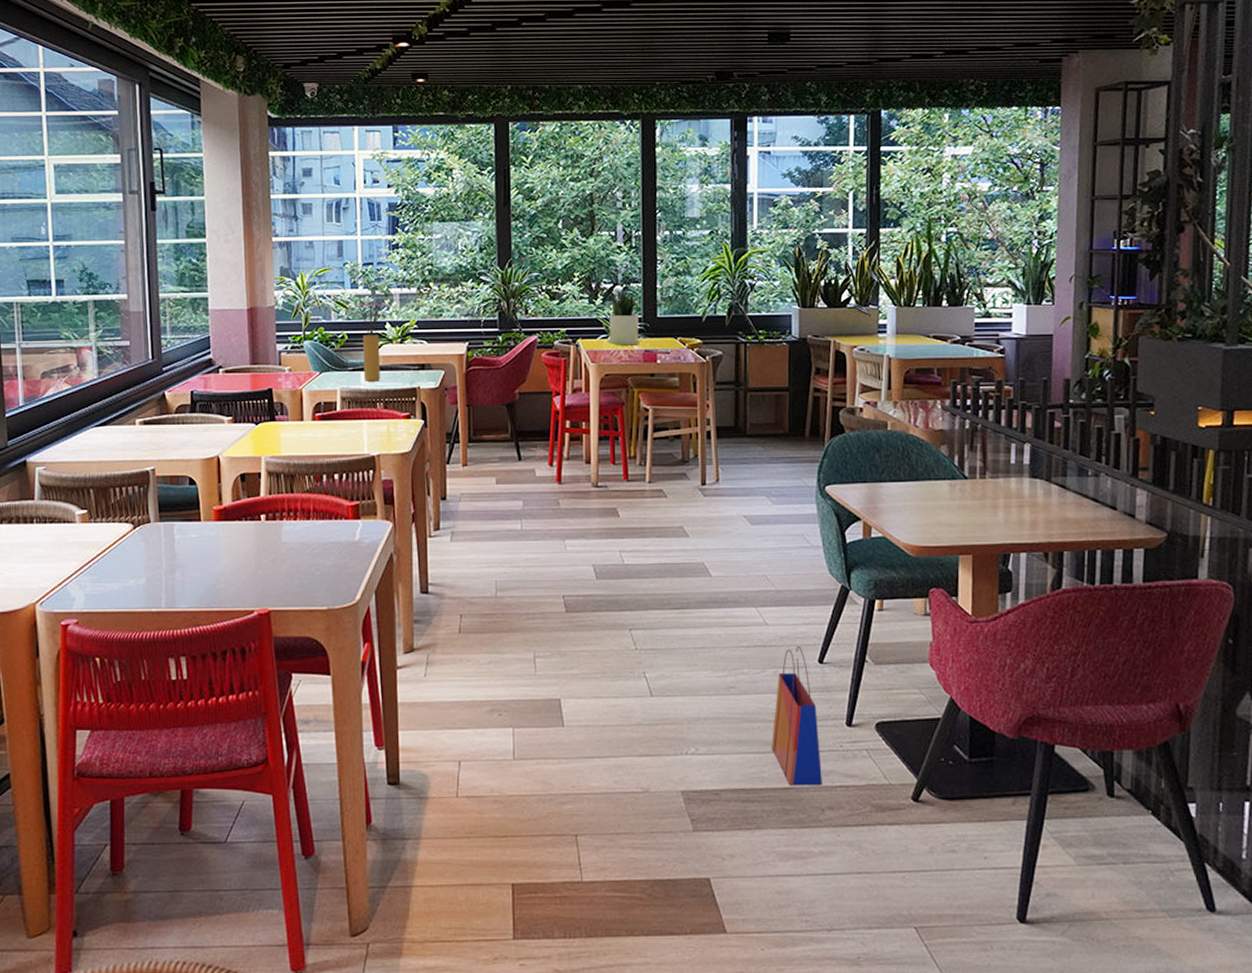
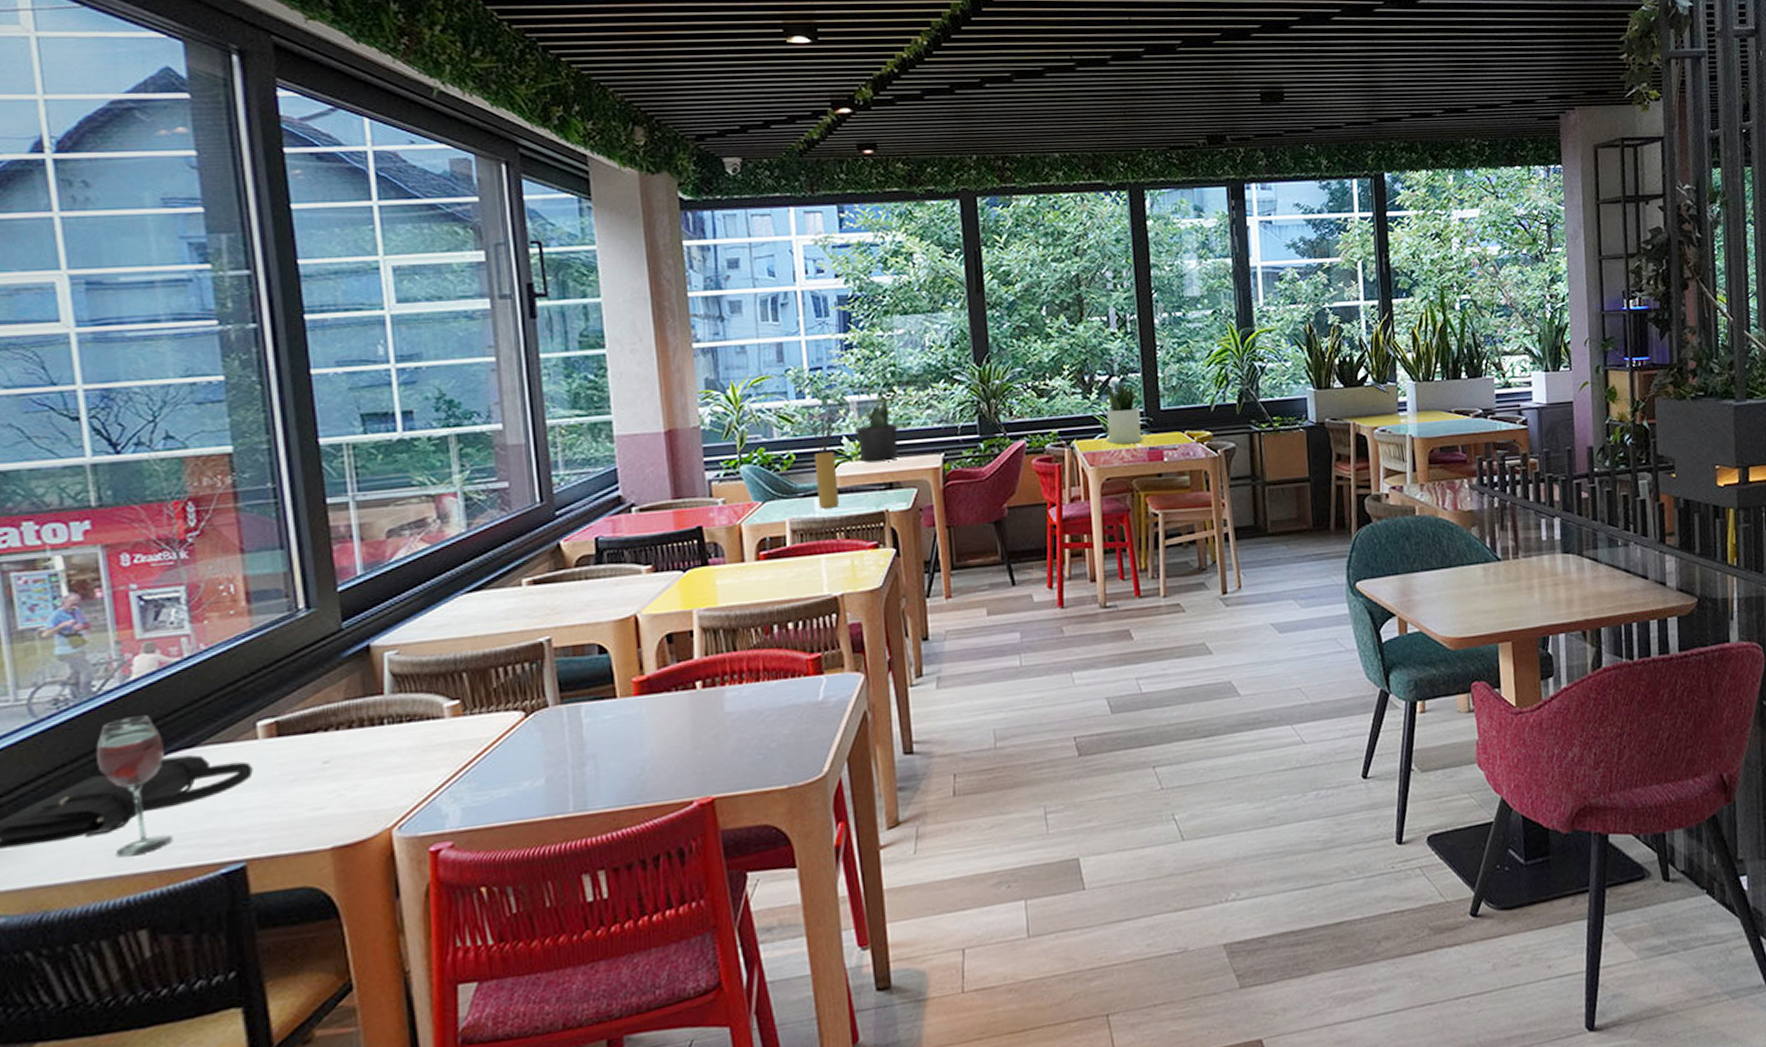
planter: none [396,291,432,347] -> present [852,396,899,464]
shopping bag: present [772,646,822,786] -> none [1318,763,1376,920]

